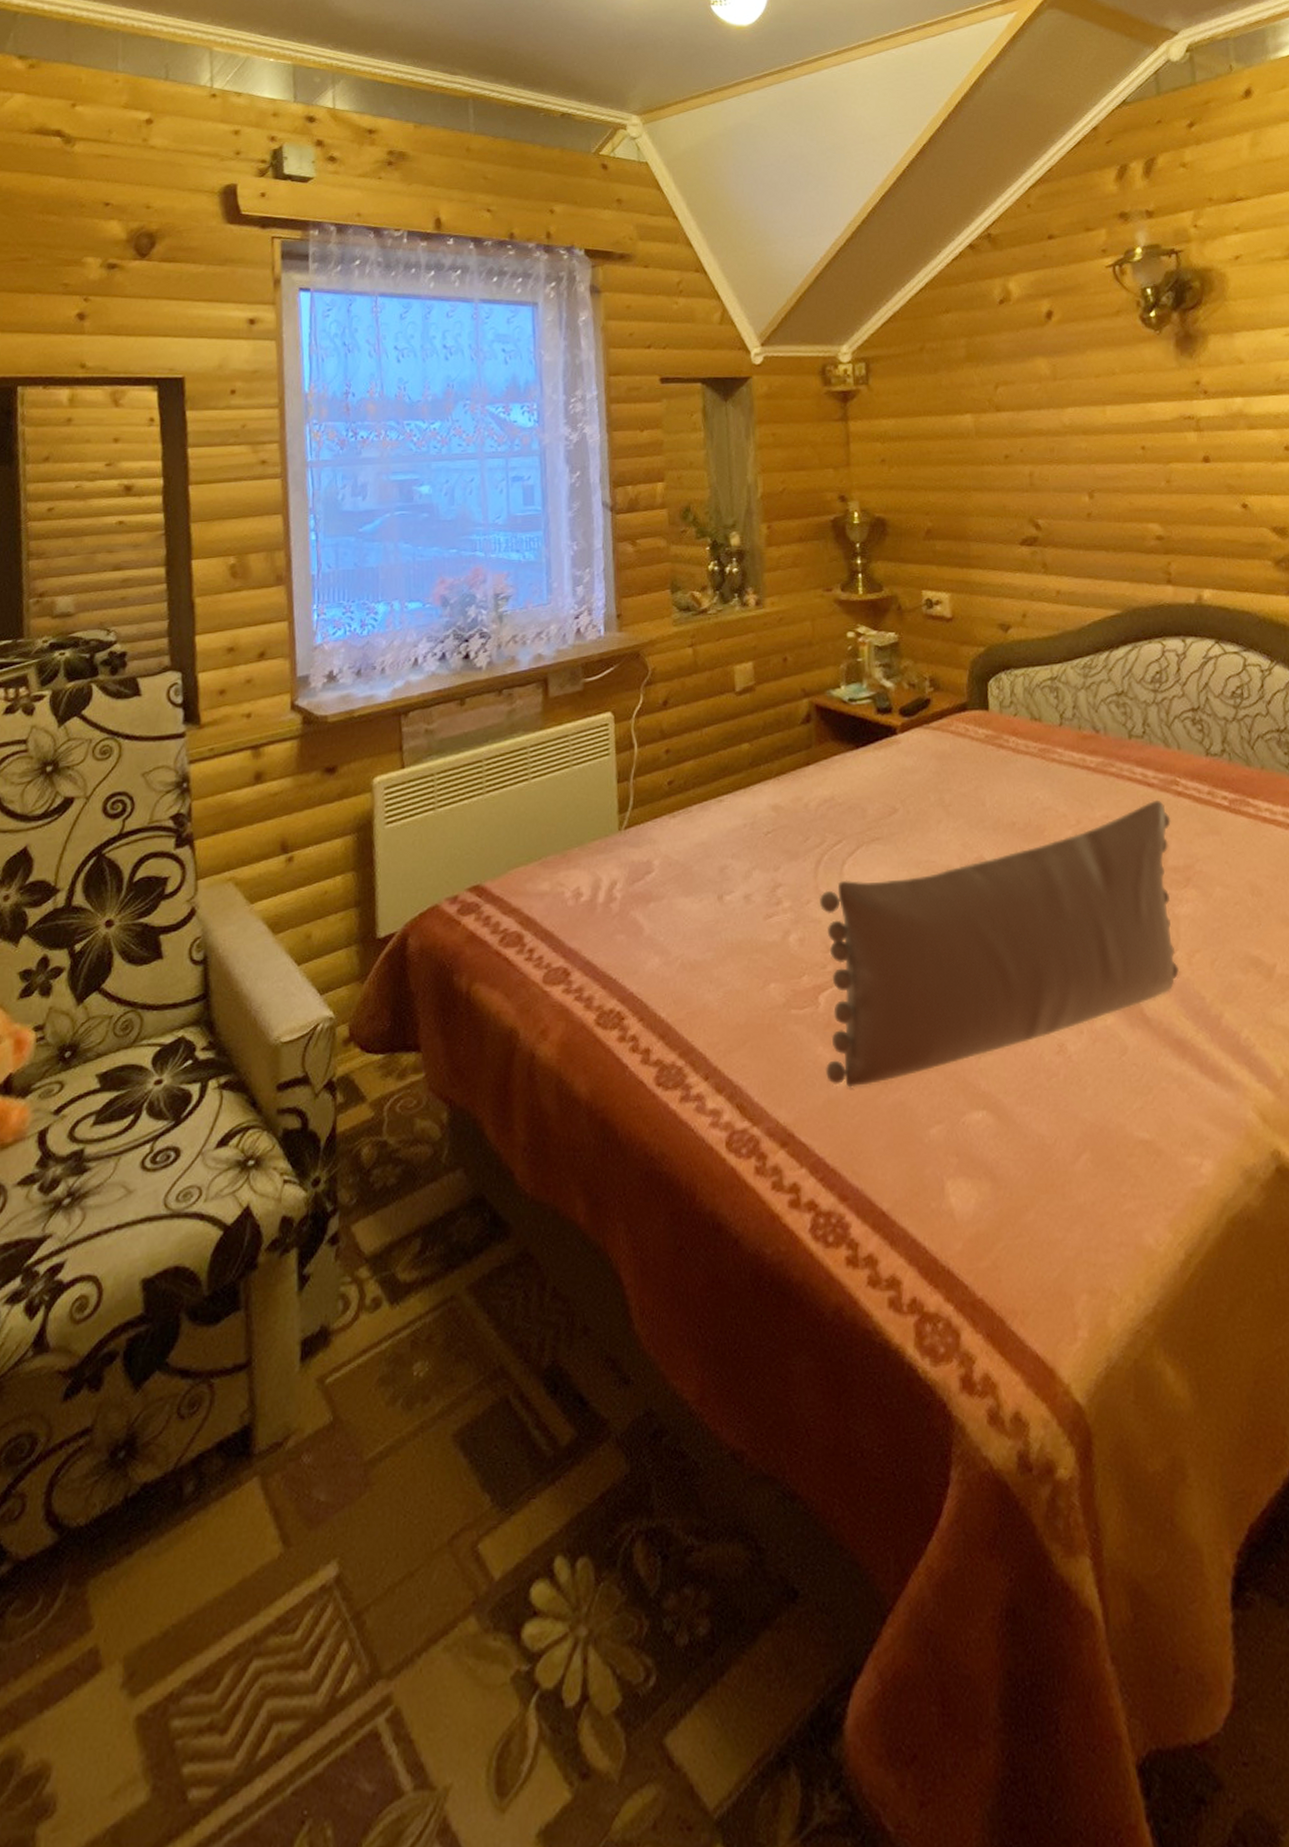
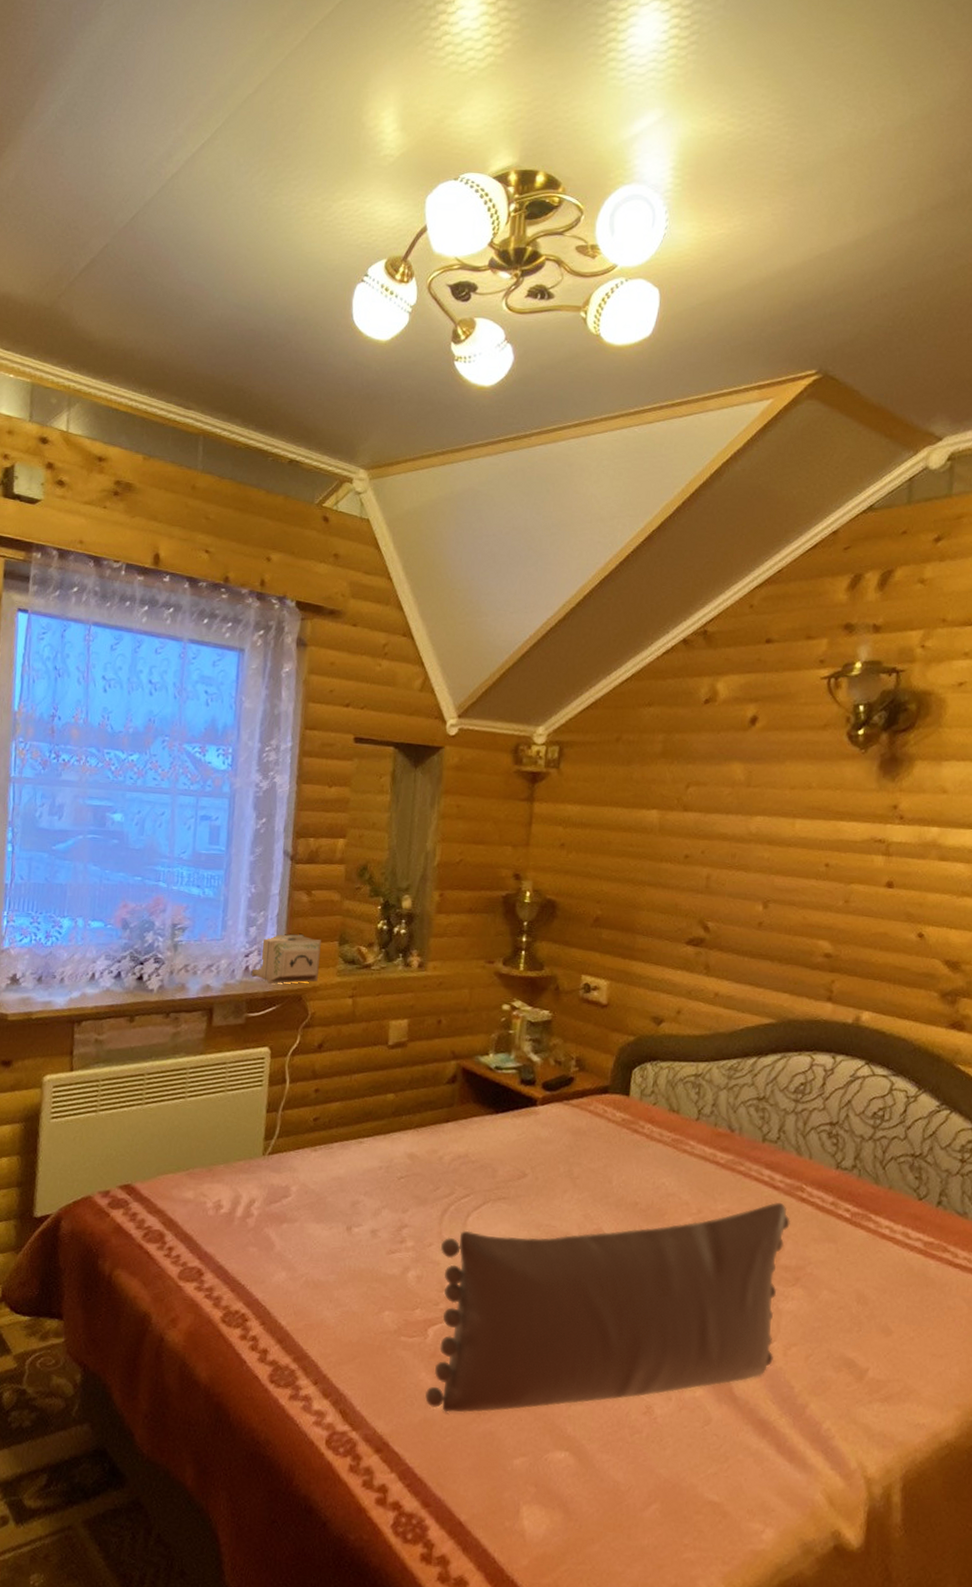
decorative box: none [583,587,654,644] -> present [251,934,321,984]

